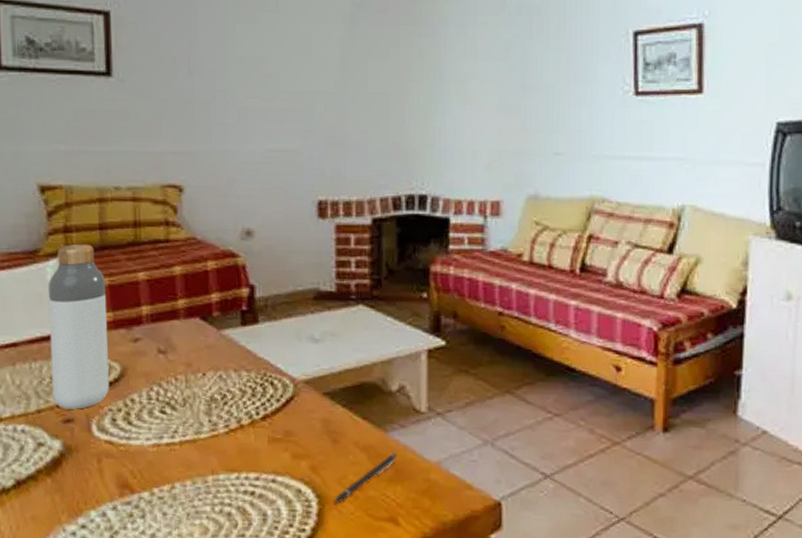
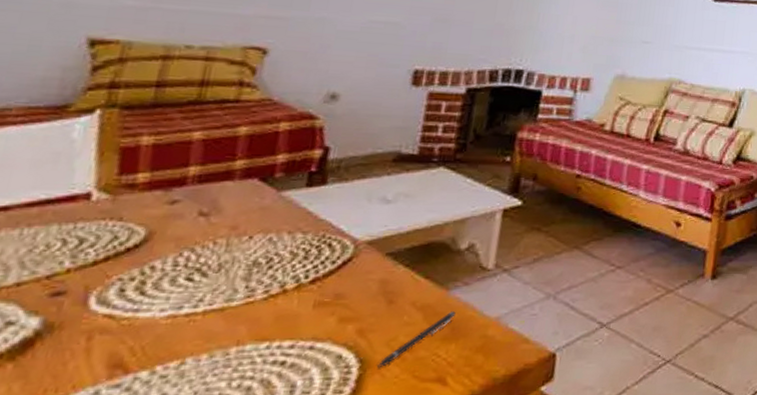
bottle: present [48,243,109,410] -> none [43,100,150,281]

